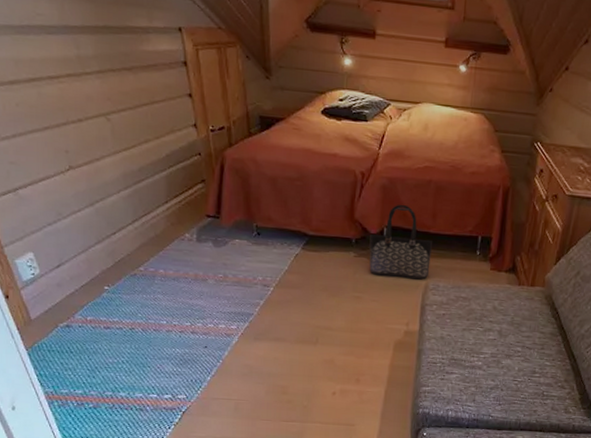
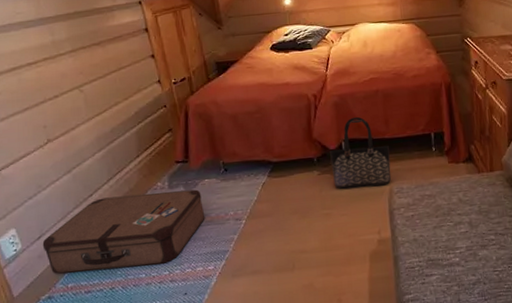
suitcase: none [61,238,233,315] -> present [42,189,205,274]

